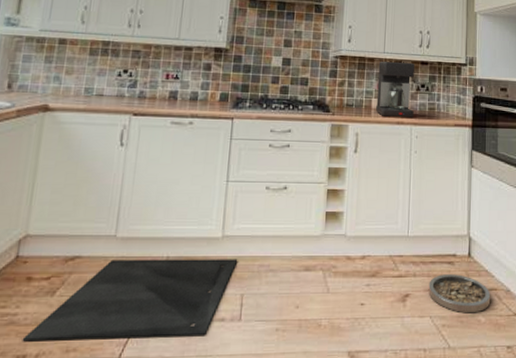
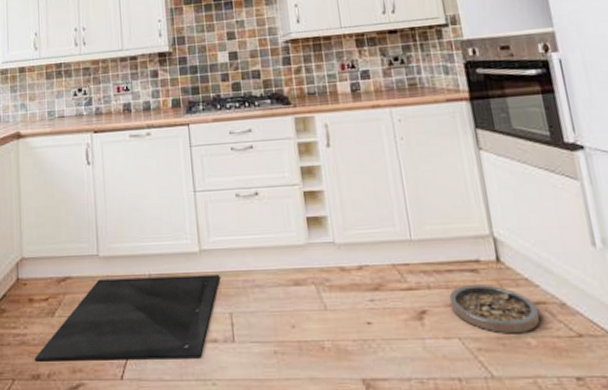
coffee maker: present [376,61,415,118] -> none [337,33,391,101]

